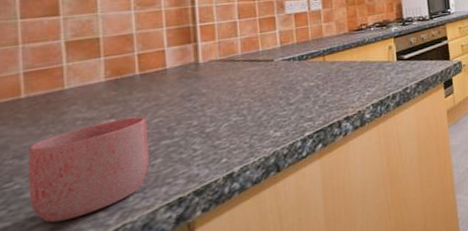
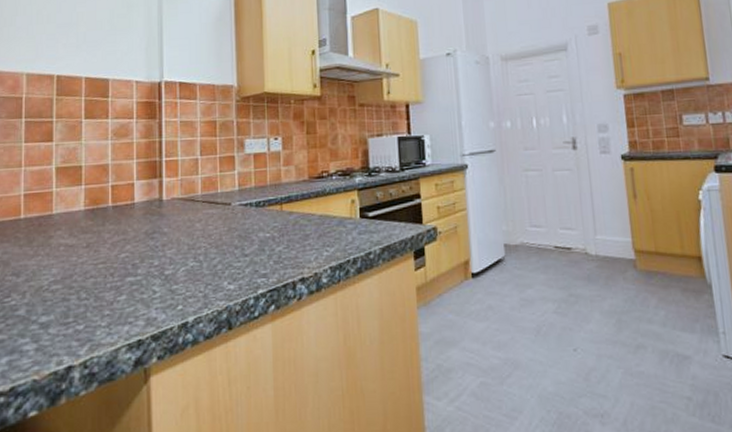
mug: present [28,116,150,223] -> none [21,248,116,343]

